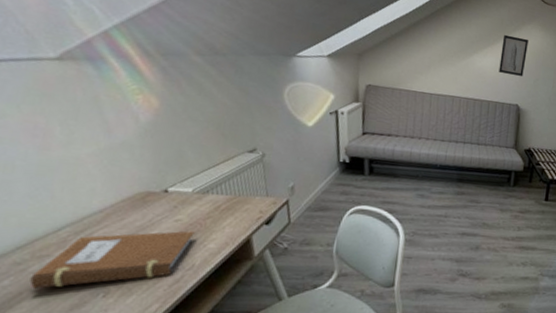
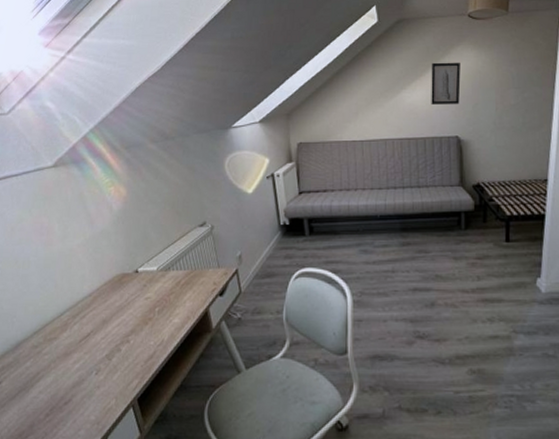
notebook: present [29,231,195,289] -> none [44,307,162,369]

